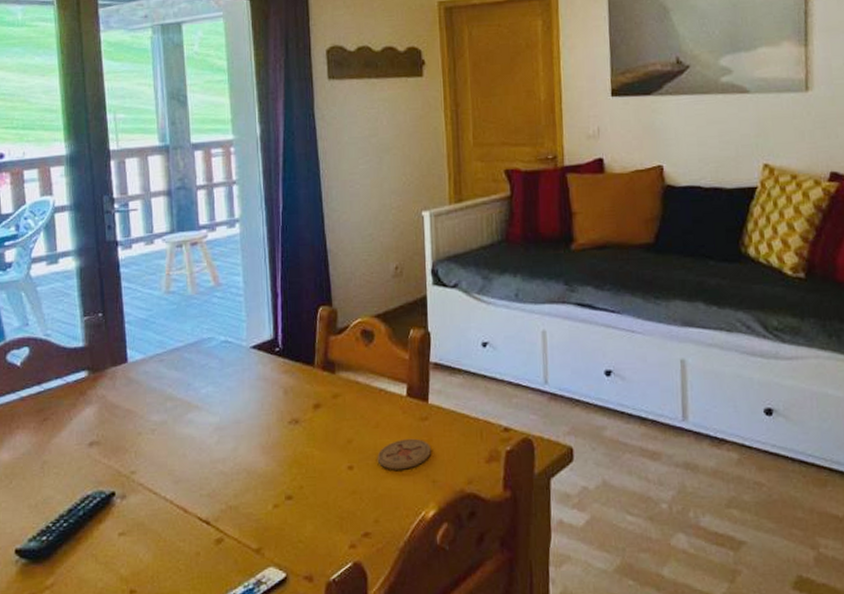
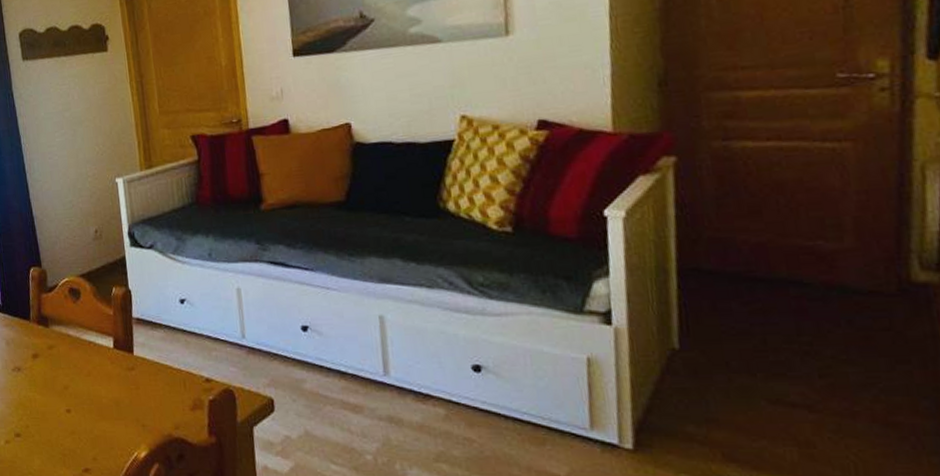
coaster: present [377,438,431,470] -> none [91,386,139,414]

